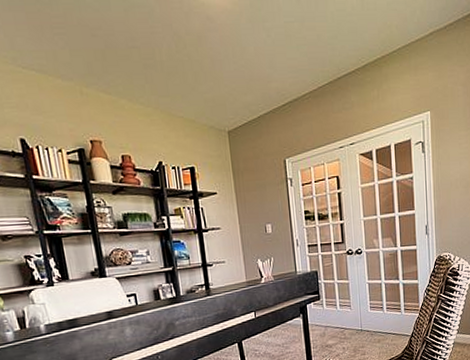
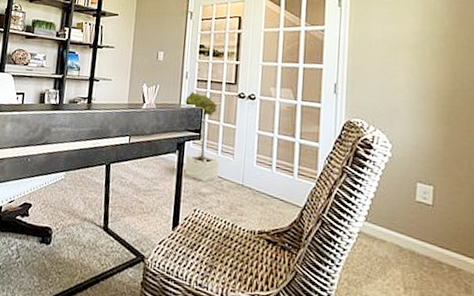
potted tree: none [300,257,341,336] -> present [185,92,219,182]

